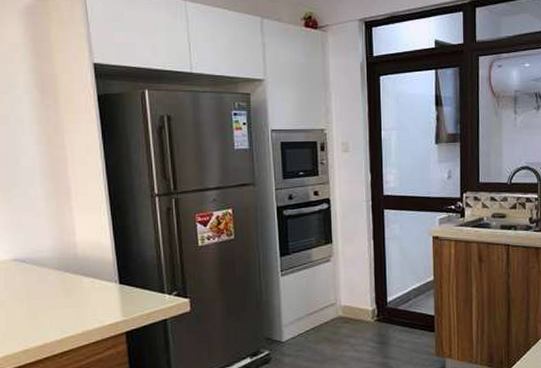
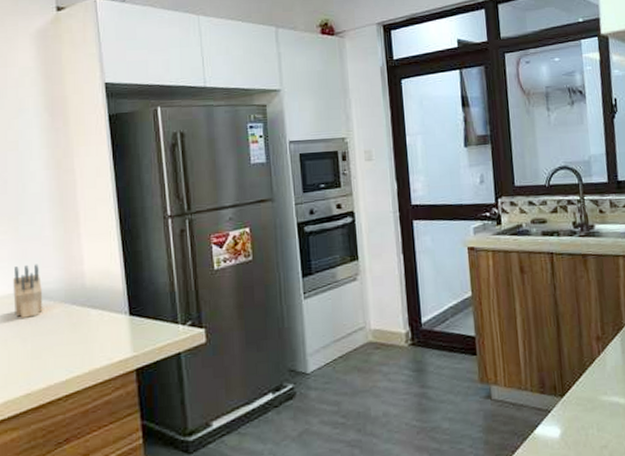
knife block: none [9,233,38,282] -> present [13,264,43,318]

